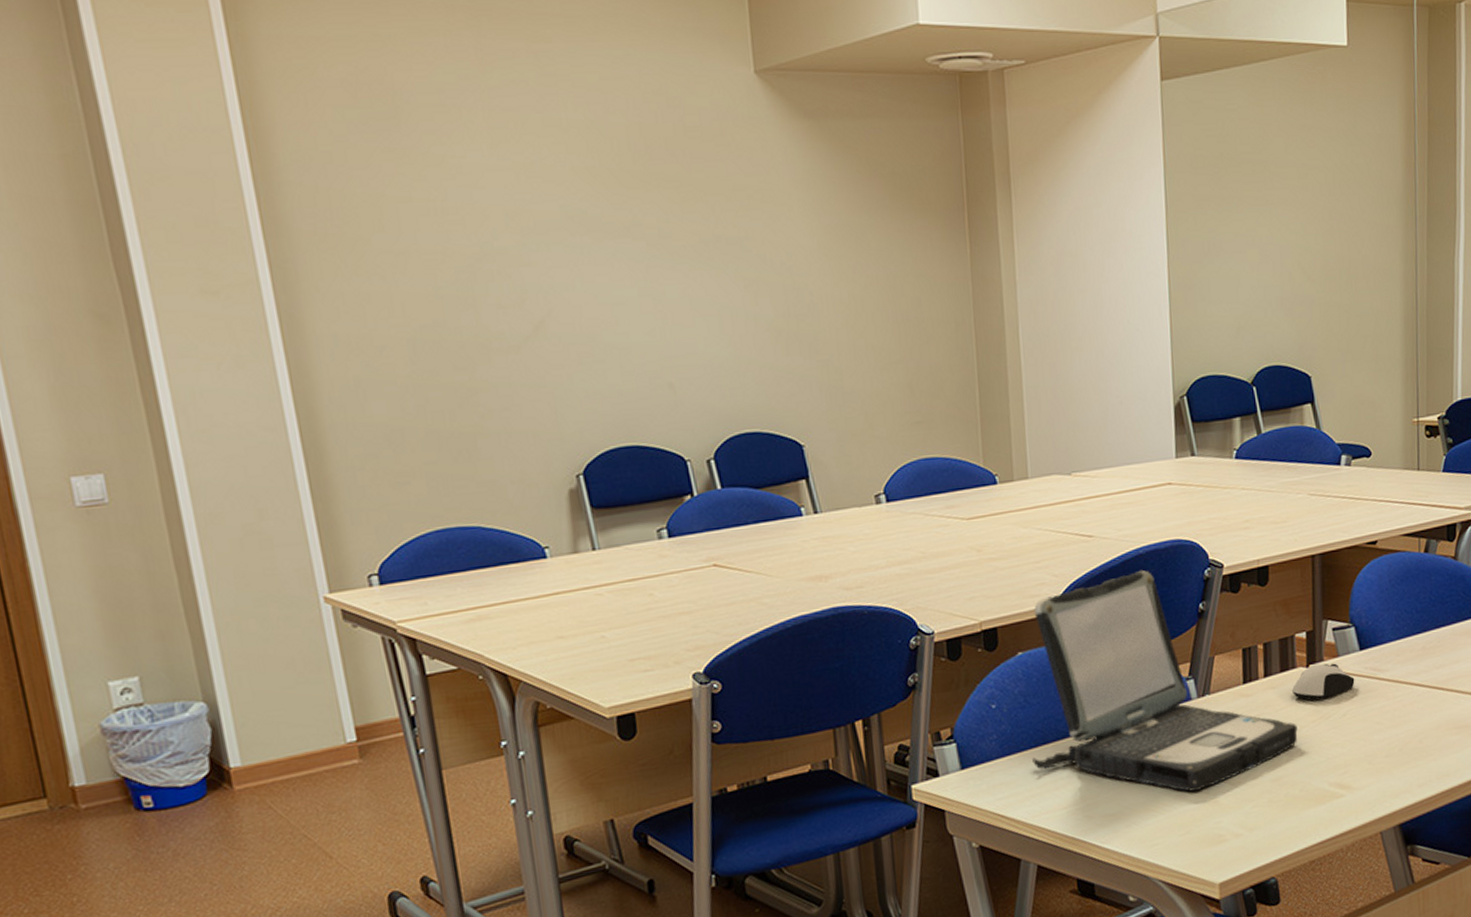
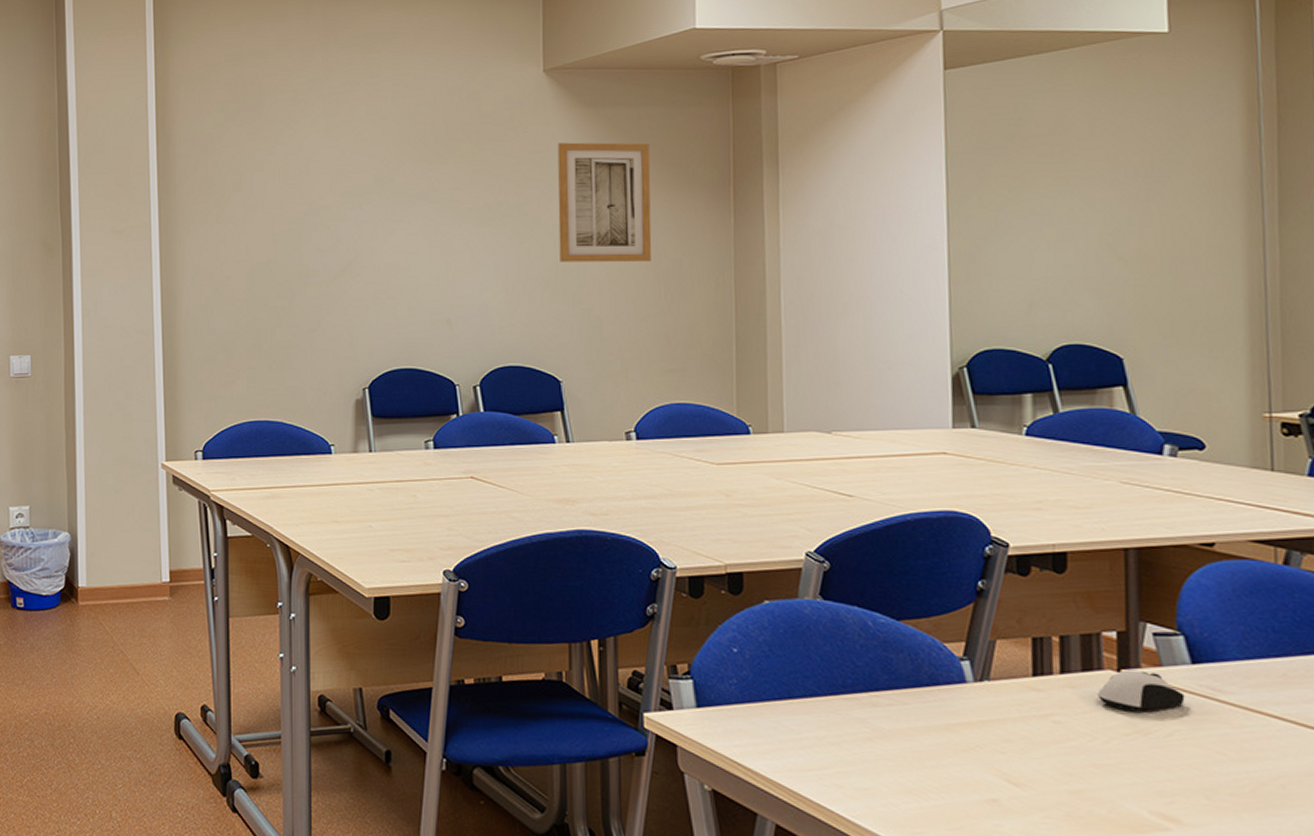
wall art: none [778,162,889,308] -> present [557,142,652,262]
laptop: present [1032,570,1298,792] -> none [775,538,1105,785]

